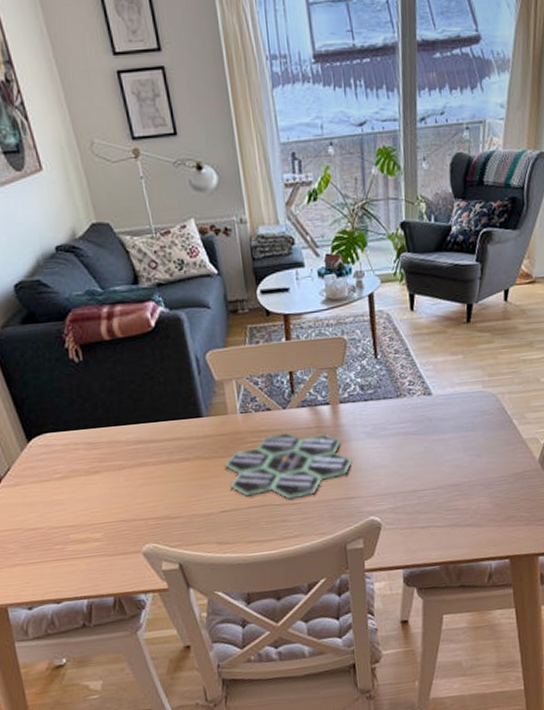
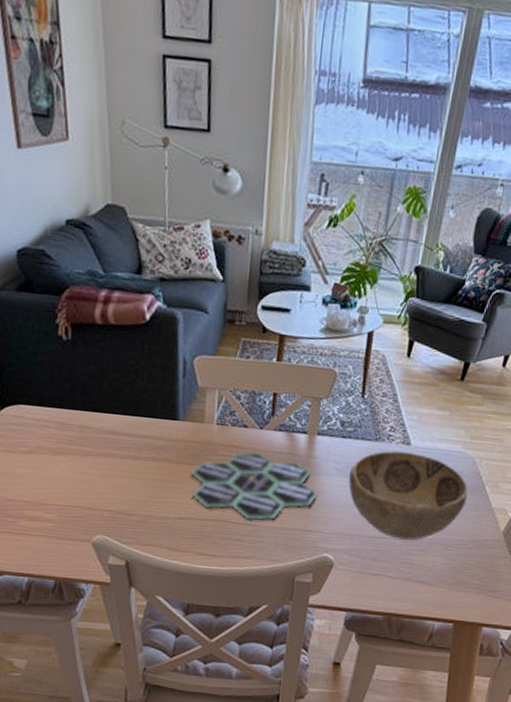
decorative bowl: none [378,401,498,488] -> present [348,451,468,541]

